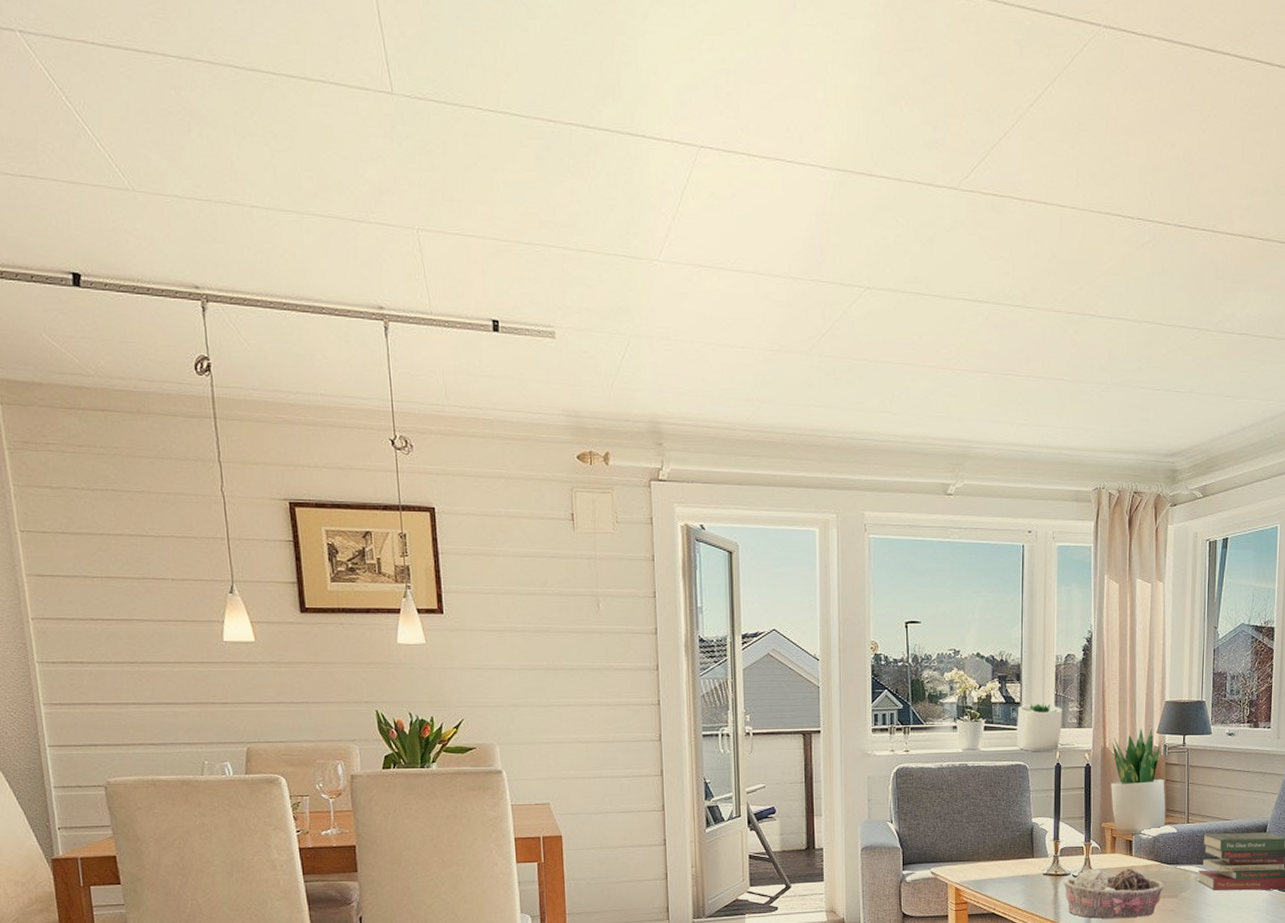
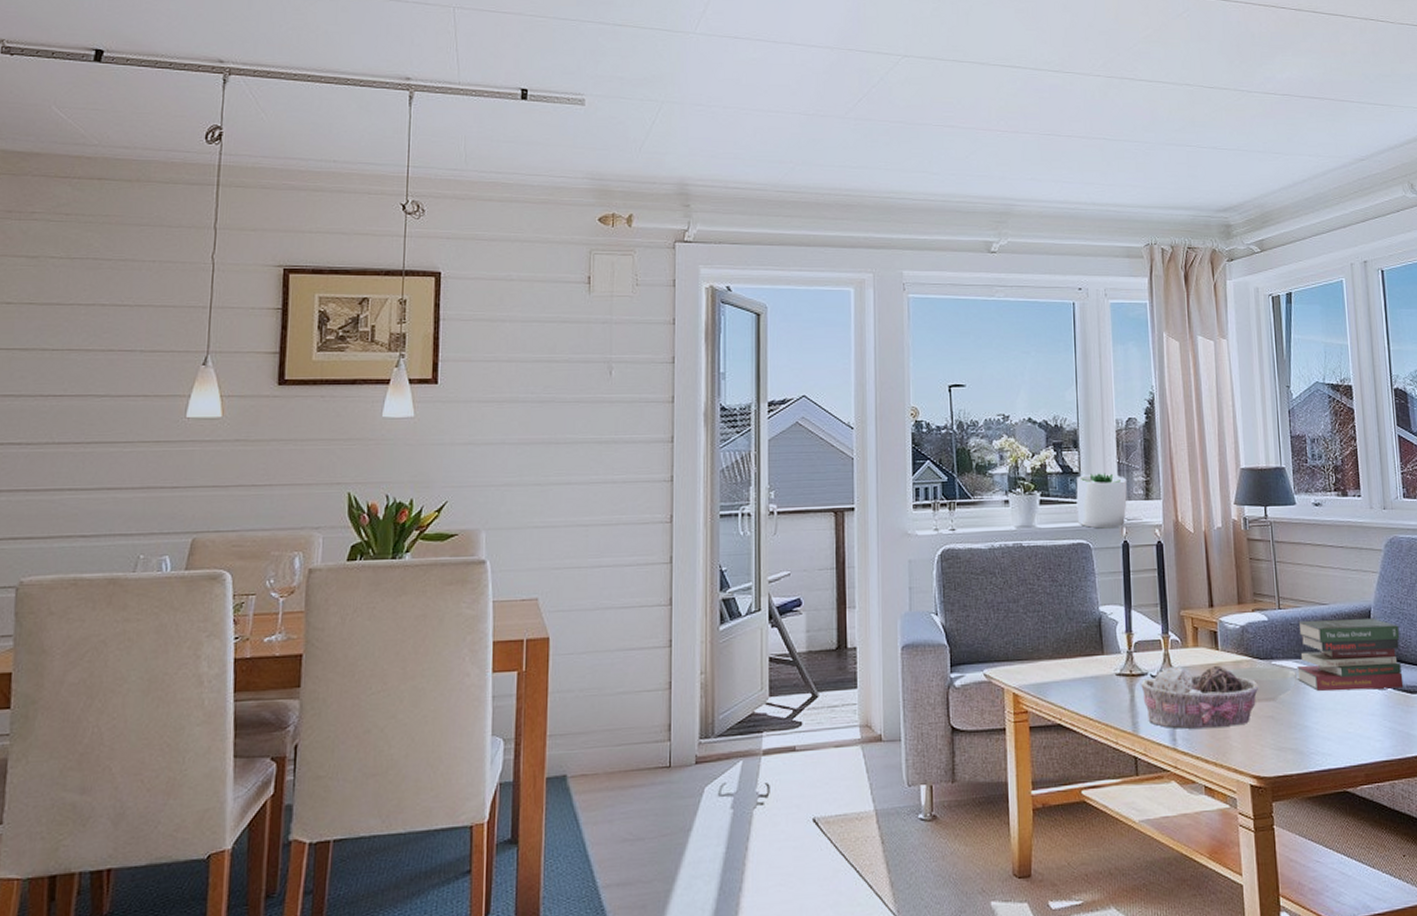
planter: present [1111,728,1166,836] -> none [1185,499,1253,626]

